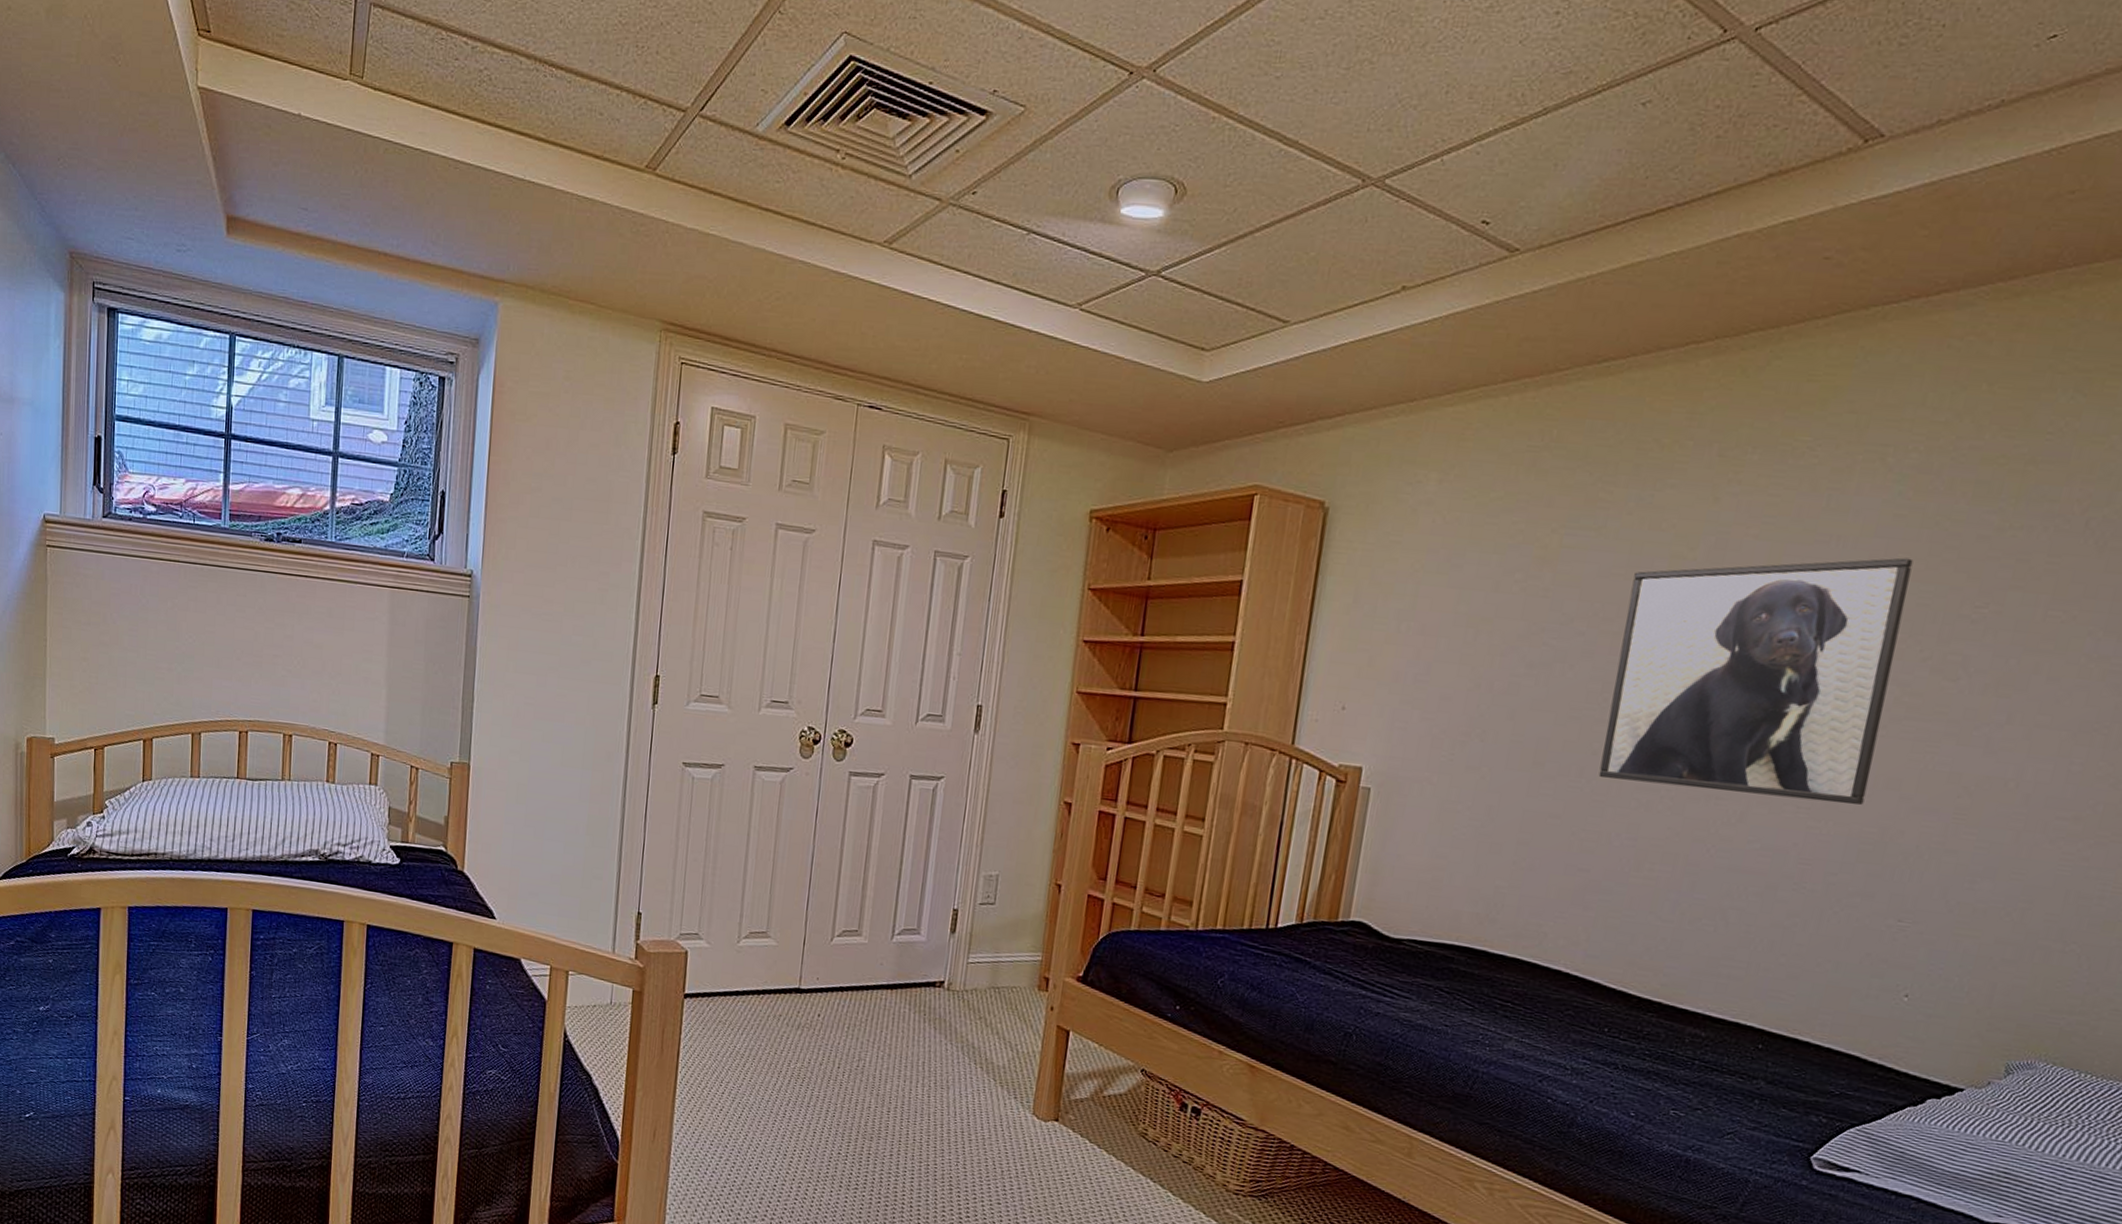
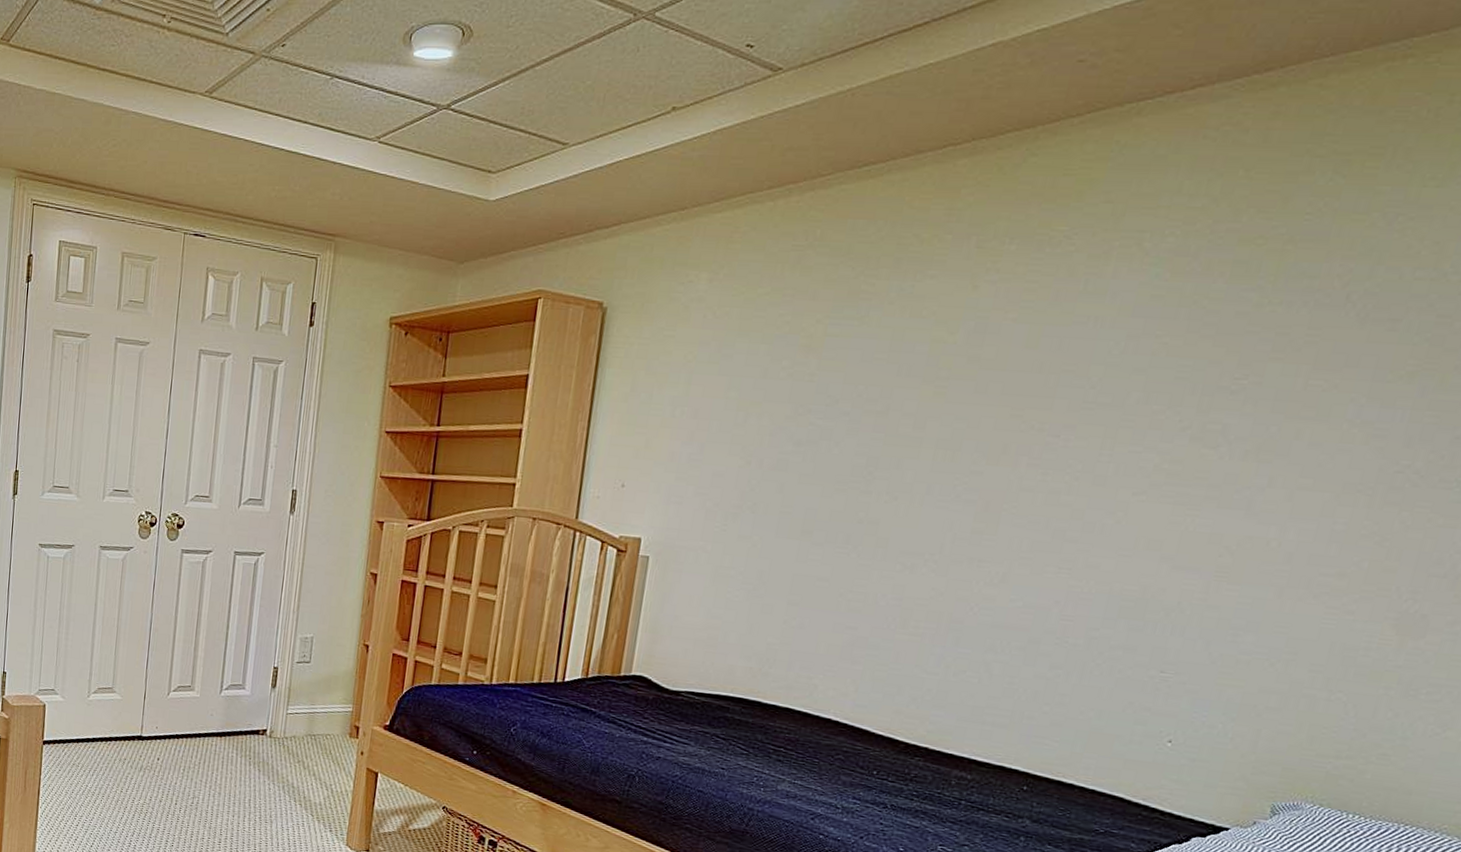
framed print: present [1598,557,1914,805] -> none [864,335,1172,565]

